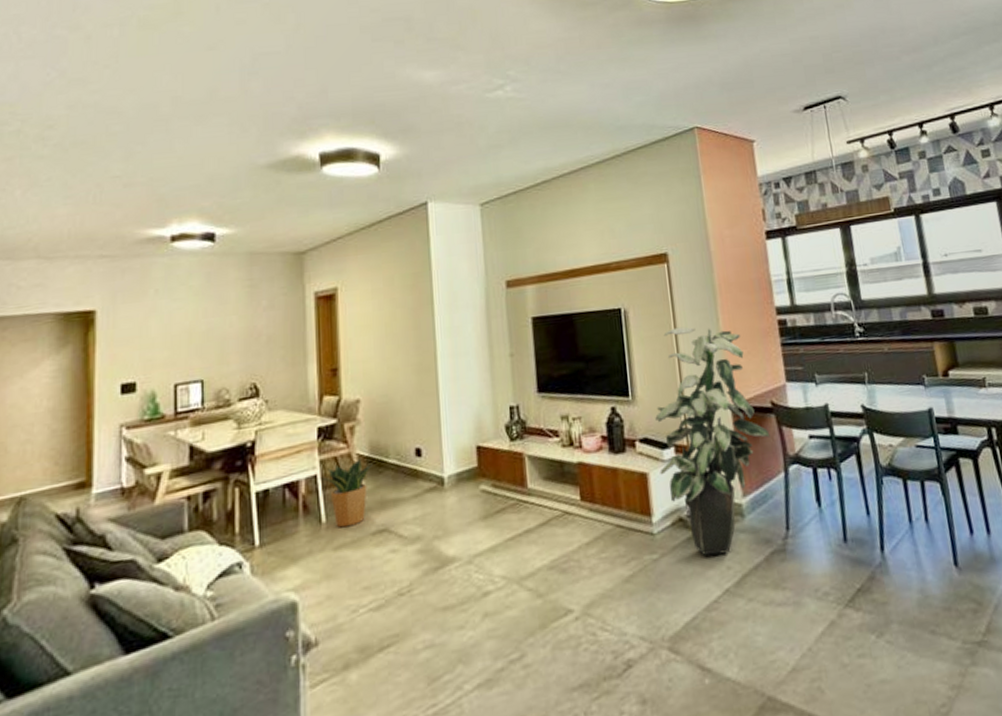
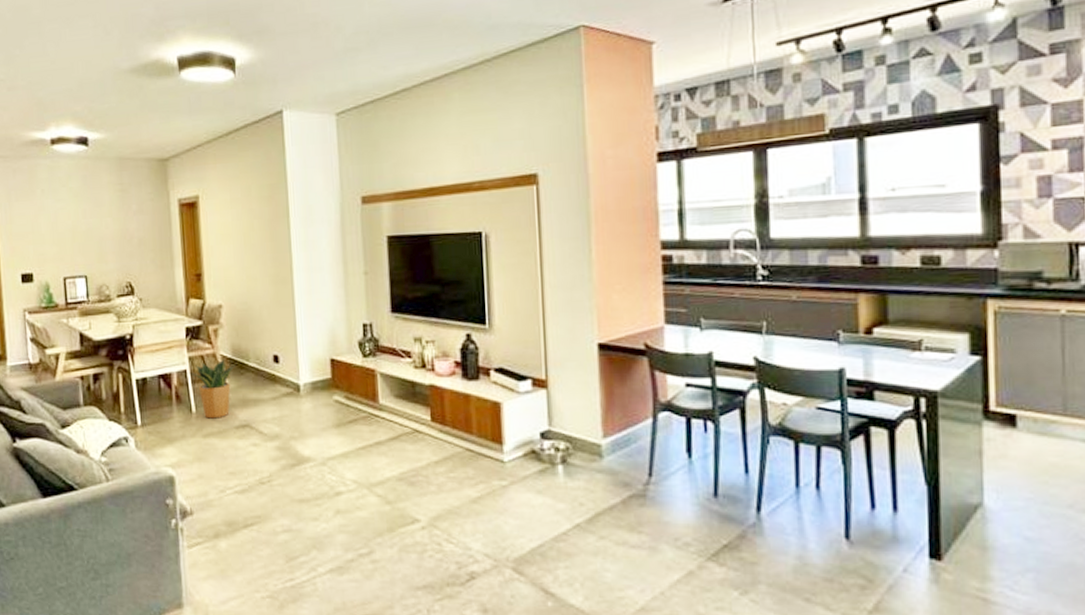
indoor plant: present [655,326,770,556] -> none [513,256,640,490]

